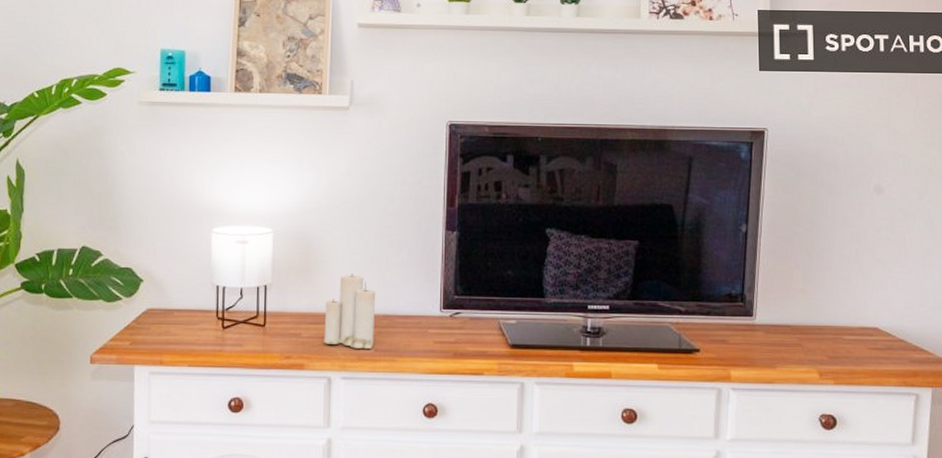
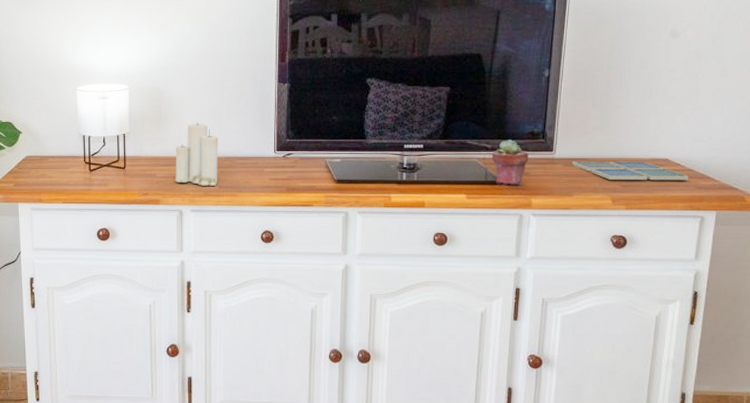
potted succulent: none [685,302,727,355] -> present [491,139,529,186]
drink coaster: none [774,329,901,353] -> present [572,161,689,181]

